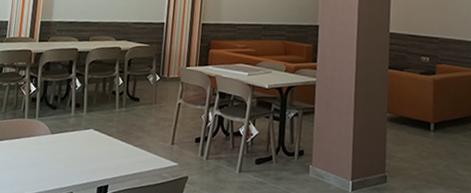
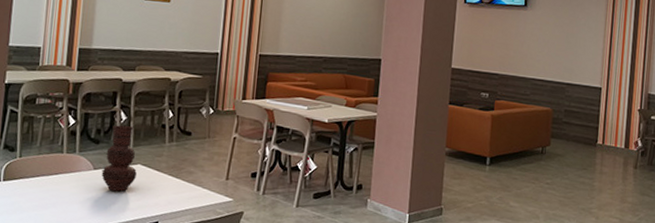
vase: none [57,92,89,155] -> present [101,125,137,192]

